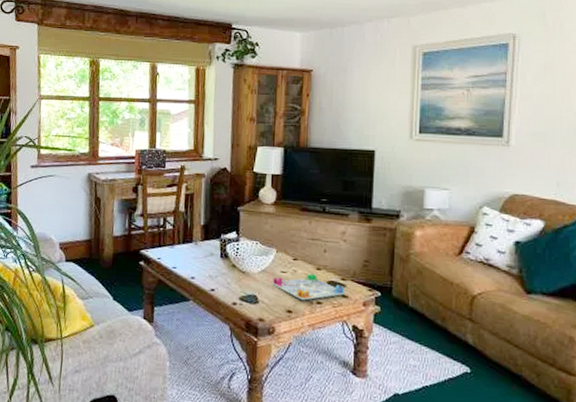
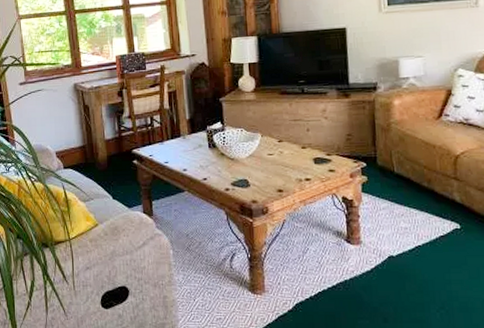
board game: present [272,273,346,301] -> none [261,153,332,179]

